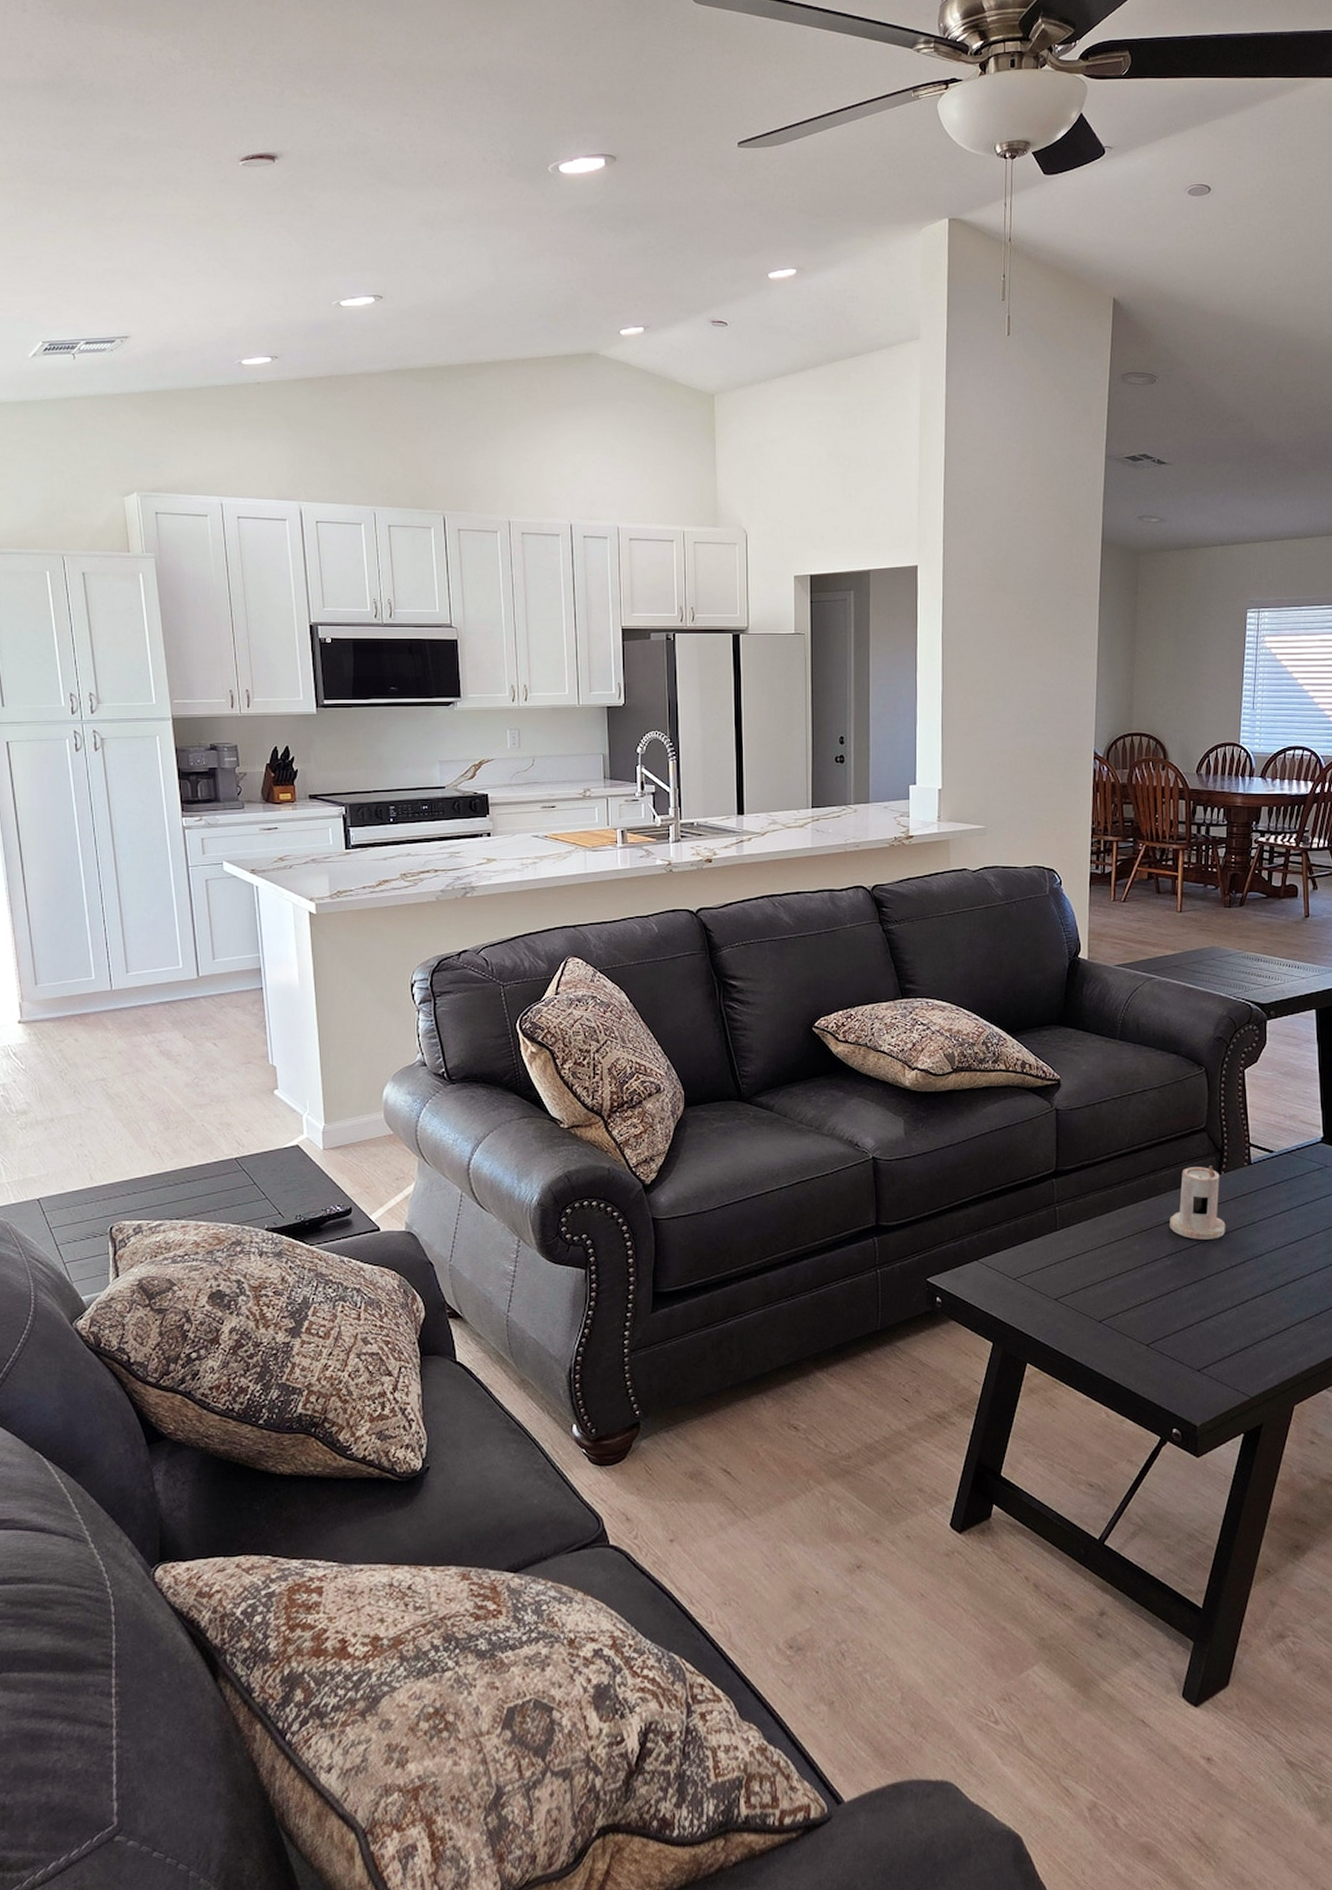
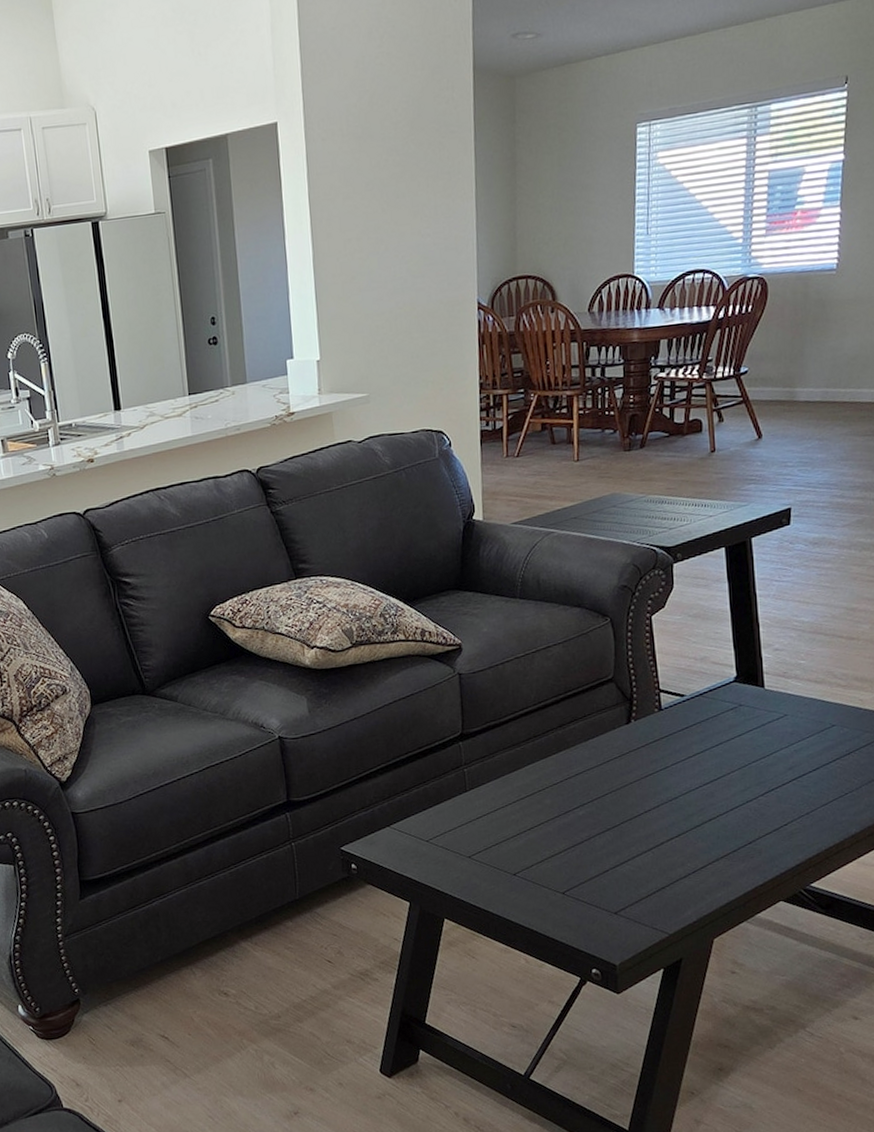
candle: present [1170,1165,1226,1240] -> none [580,715,638,789]

